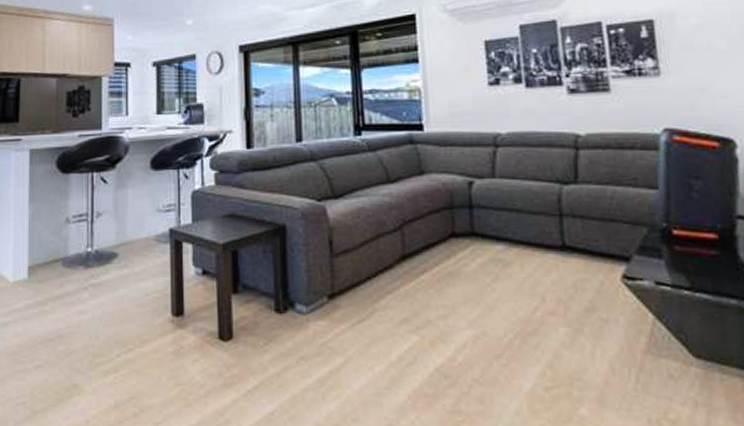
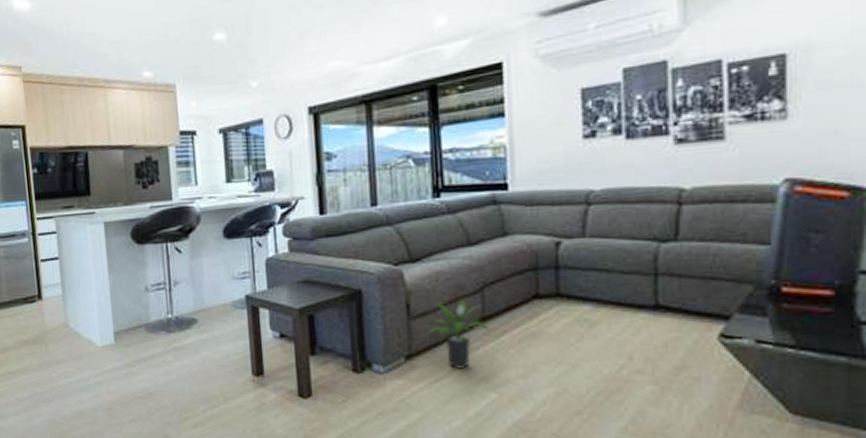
potted plant: none [350,236,410,310] -> present [427,299,490,369]

